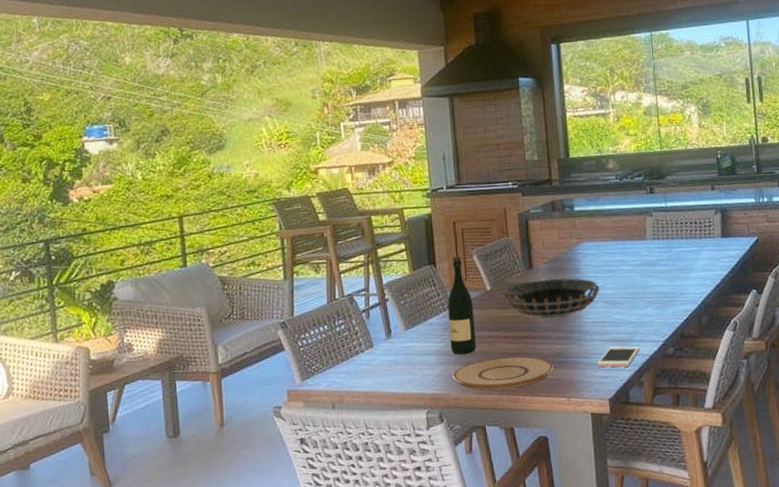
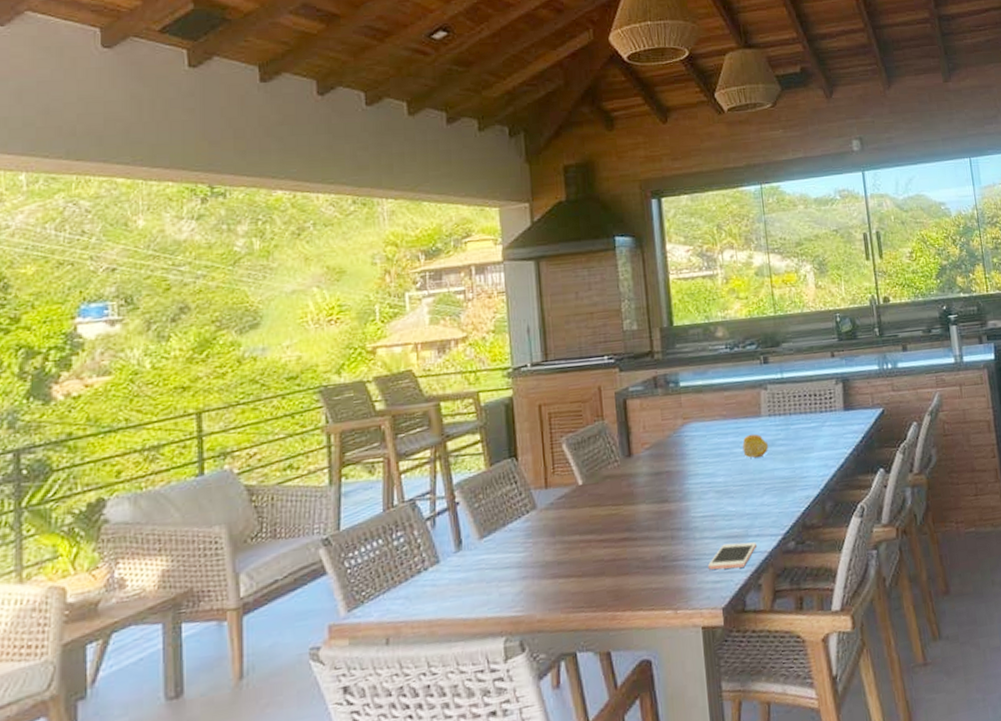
wine bottle: present [447,256,477,355] -> none [531,446,566,566]
plate: present [452,356,554,391] -> none [537,562,657,608]
decorative bowl: present [503,278,600,319] -> none [597,465,710,516]
fruit: none [629,254,652,275] -> present [742,434,768,458]

